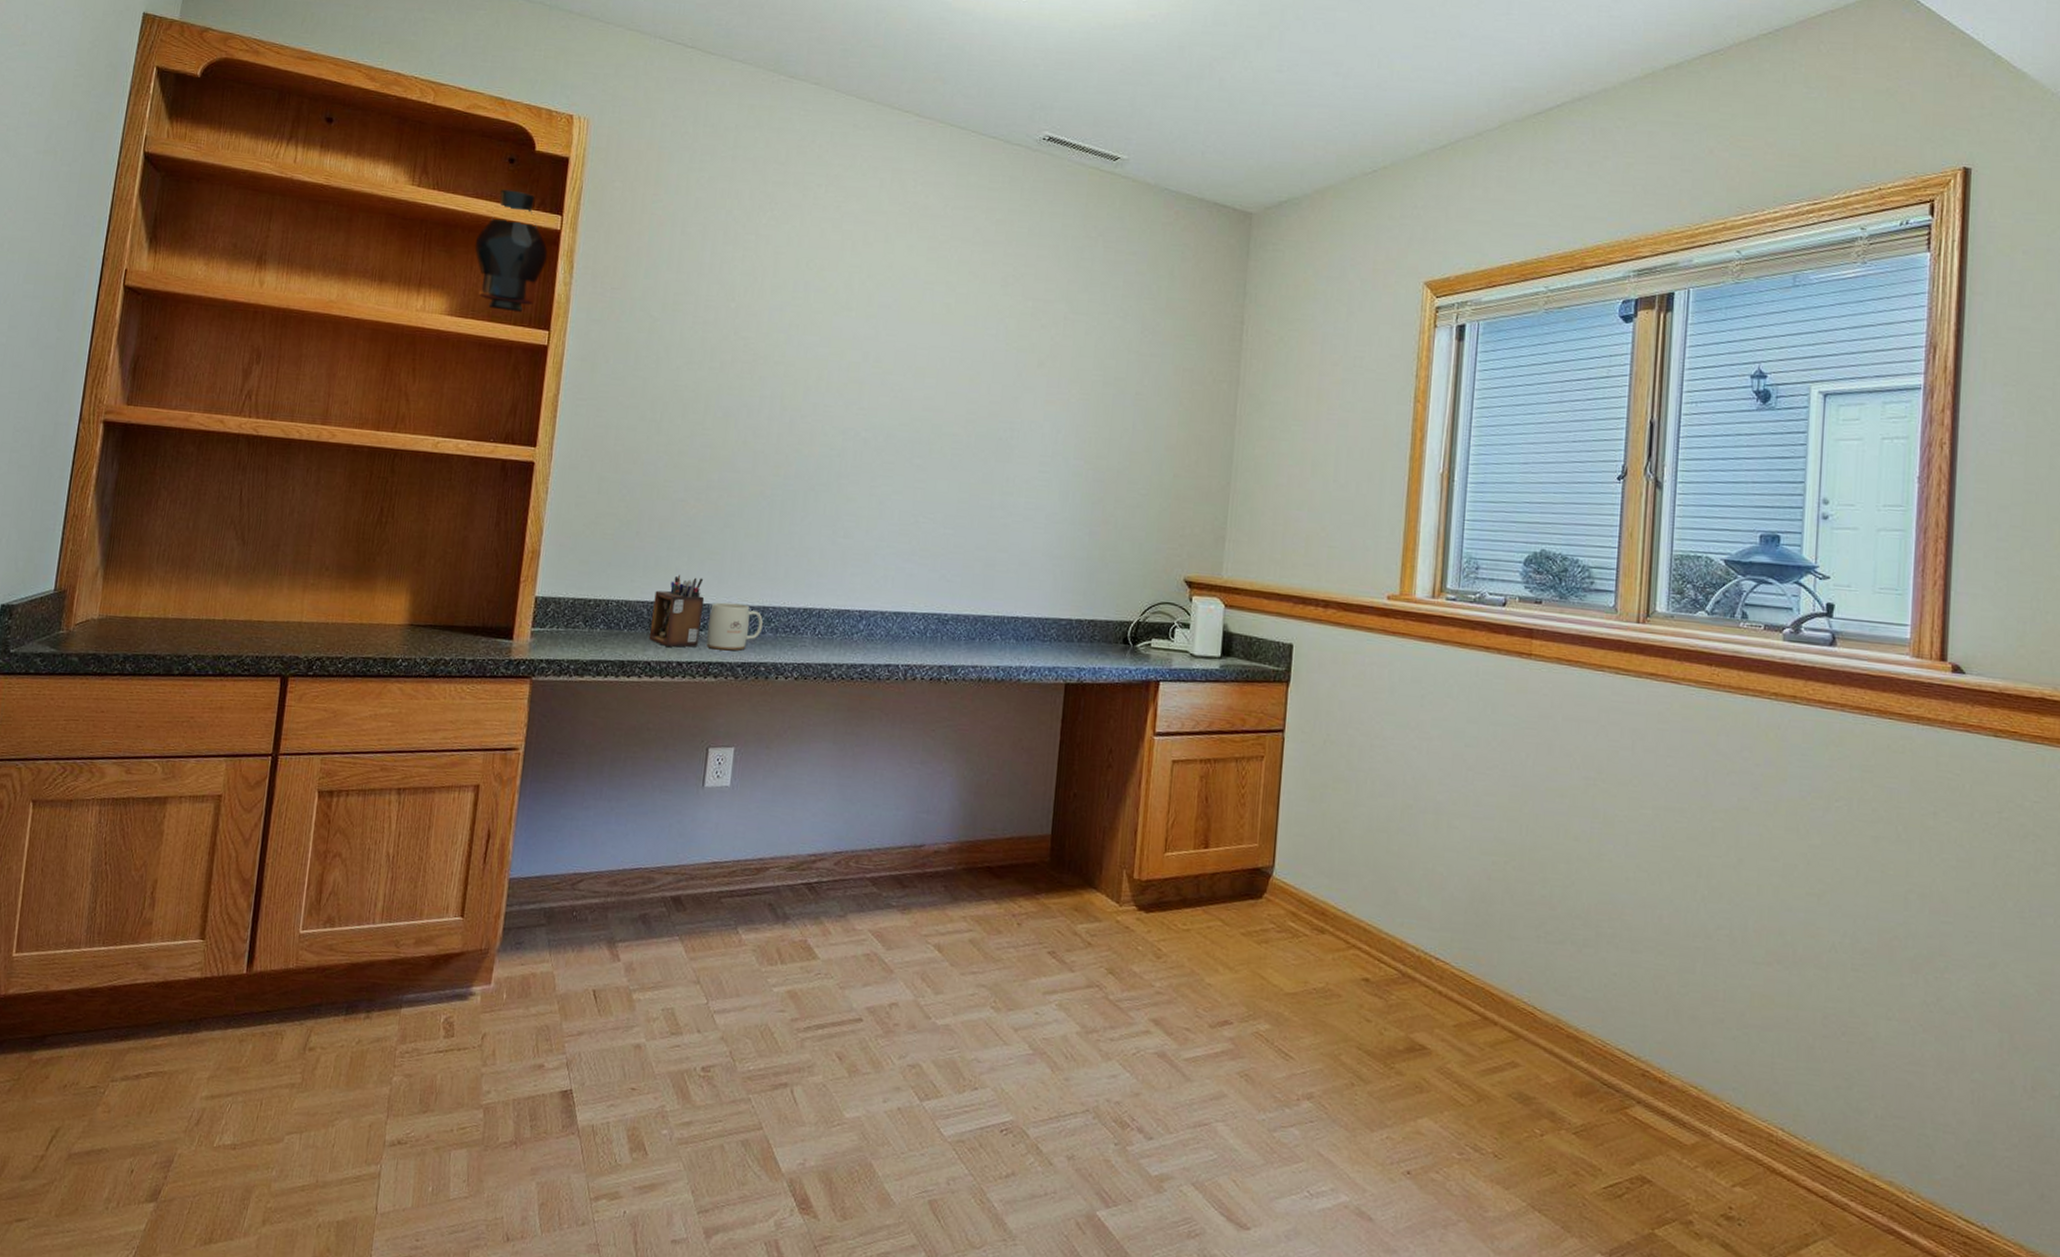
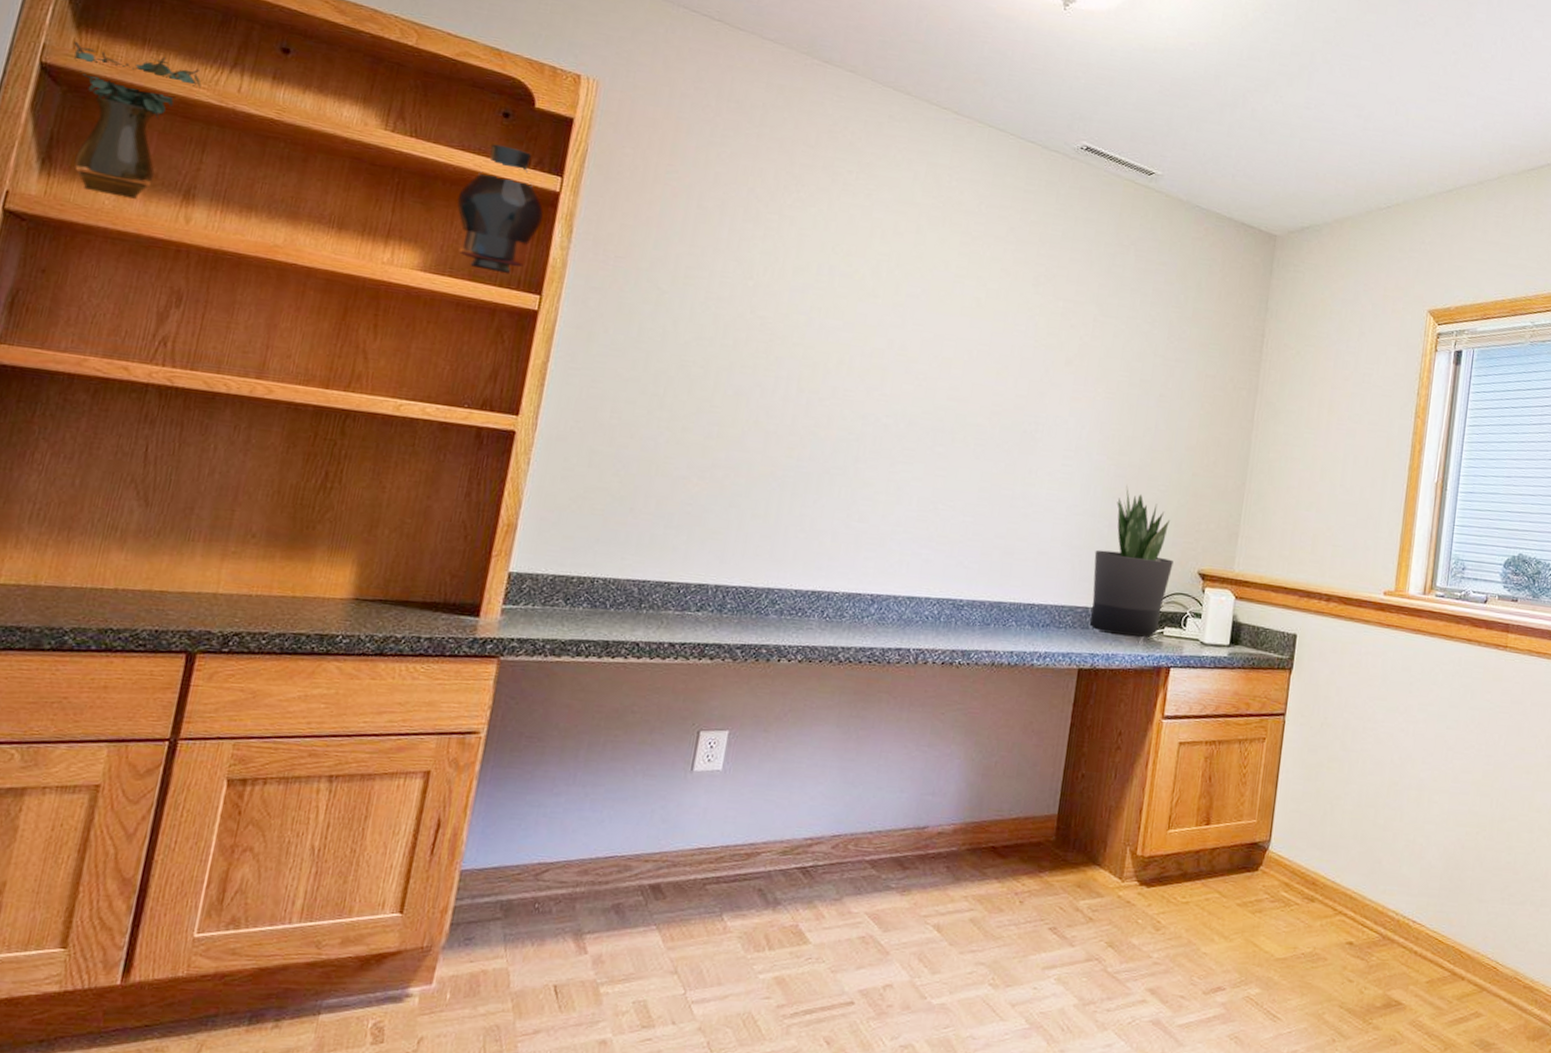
vase: none [168,131,266,268] -> present [74,42,202,199]
desk organizer: present [649,574,705,647] -> none [638,553,704,628]
mug: present [706,602,764,651] -> none [703,582,768,633]
planter: none [1075,490,1158,650] -> present [1090,485,1173,637]

